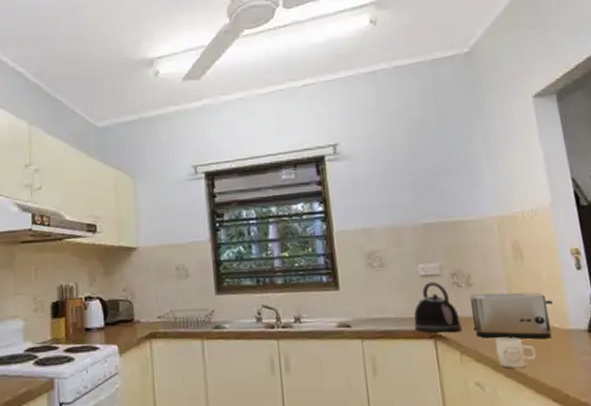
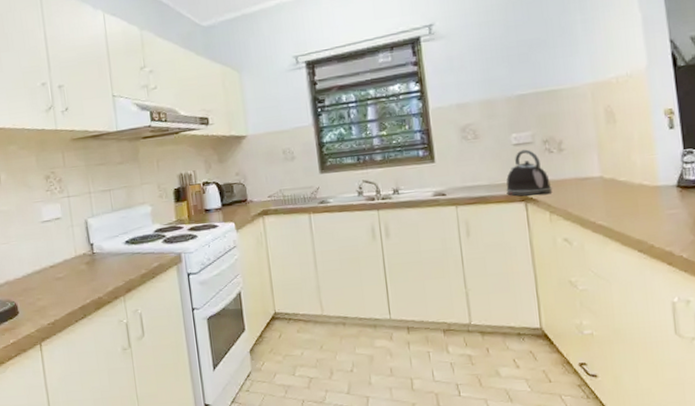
toaster: present [469,292,554,339] -> none [560,153,644,199]
mug: present [494,337,537,369] -> none [584,196,624,225]

